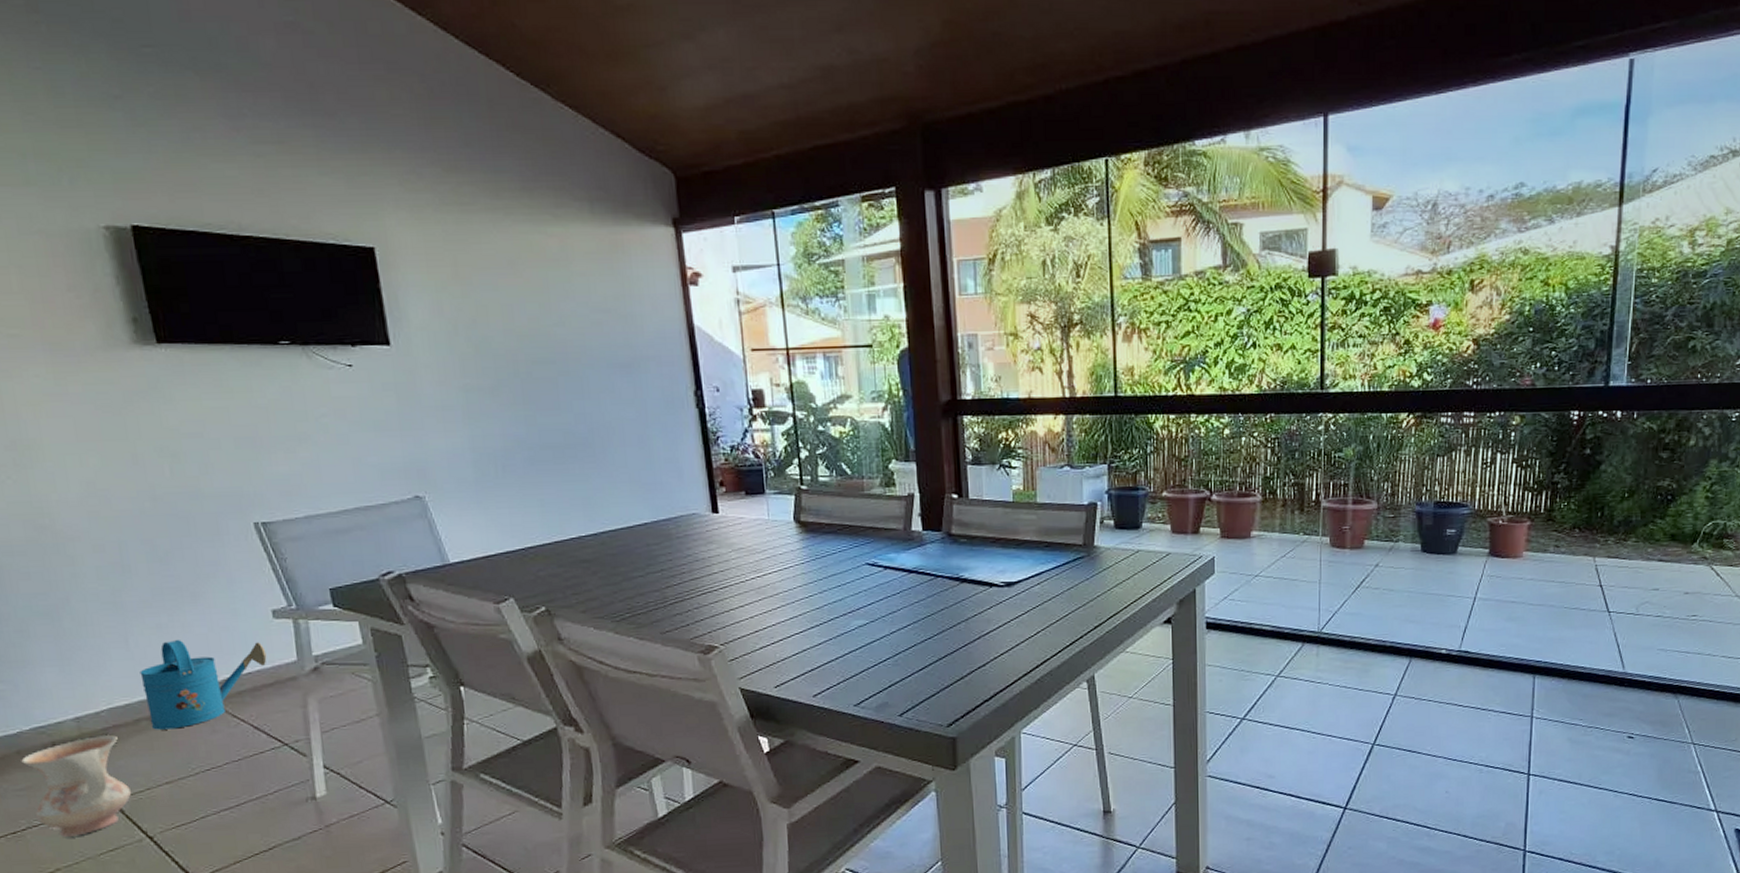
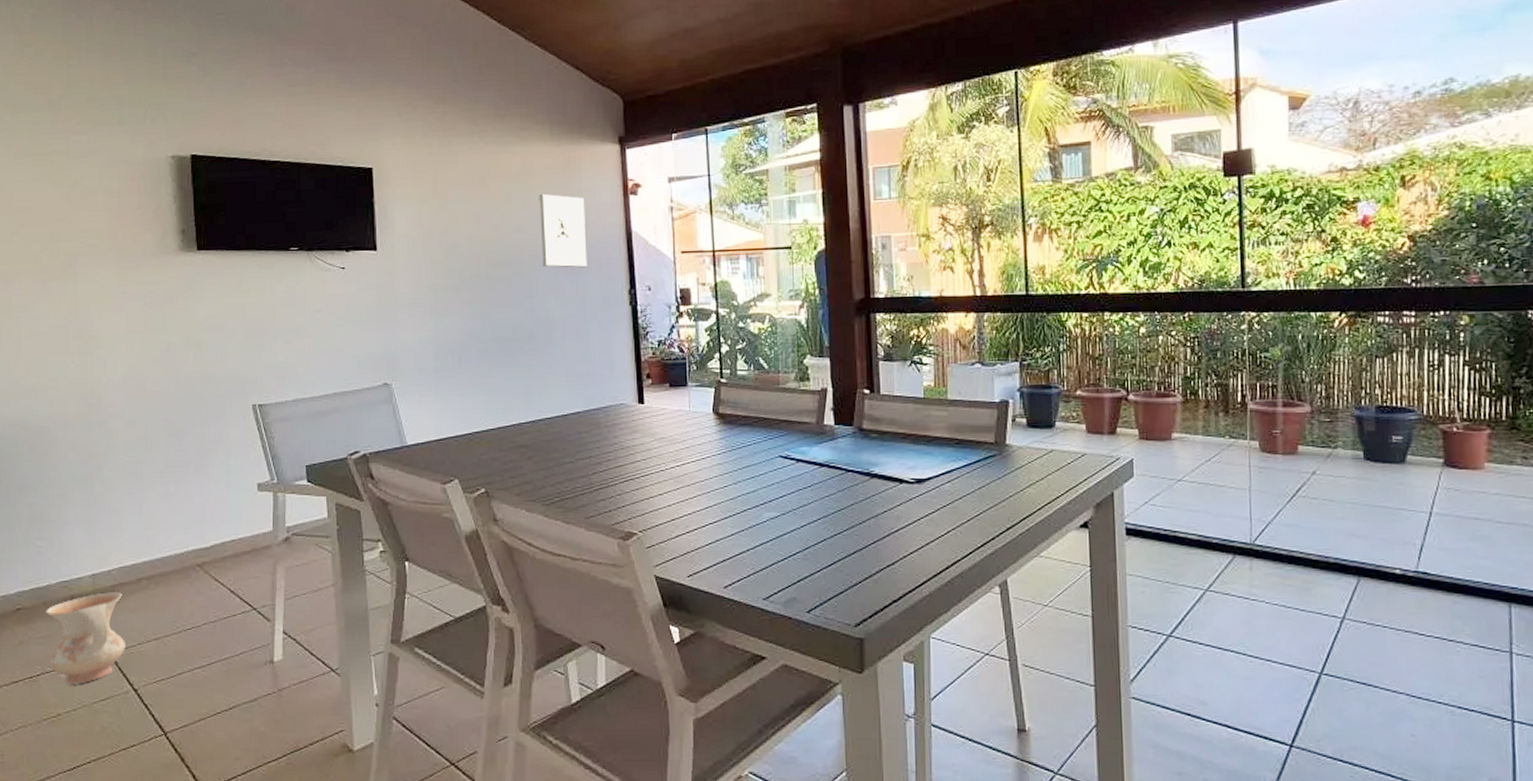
watering can: present [140,639,267,730] -> none [147,507,248,589]
wall sculpture: none [582,281,645,367] -> present [538,193,587,268]

